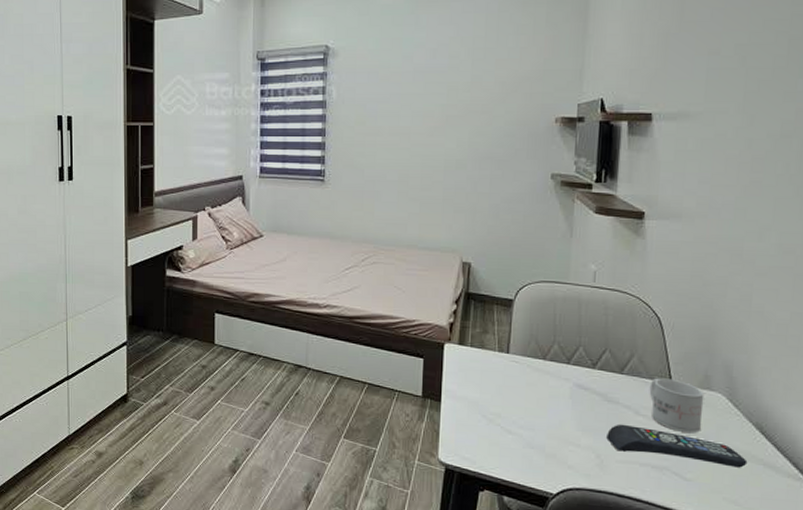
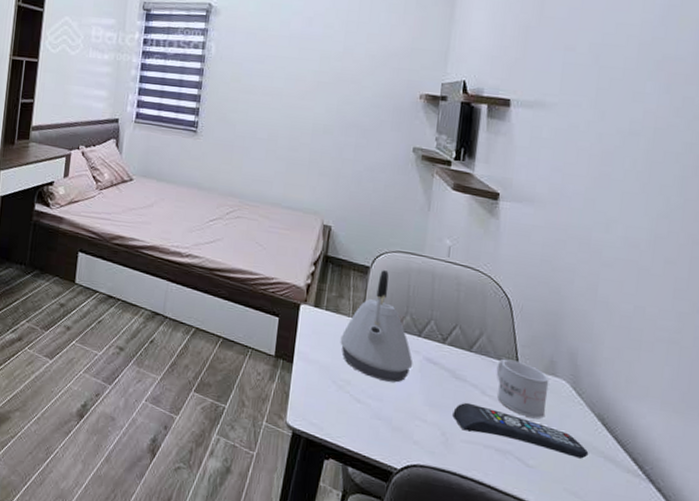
kettle: none [487,302,564,411] -> present [340,270,413,383]

